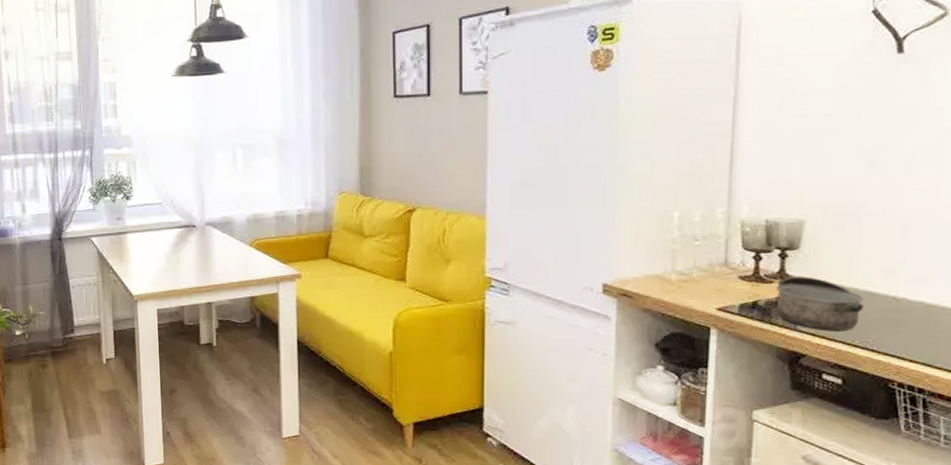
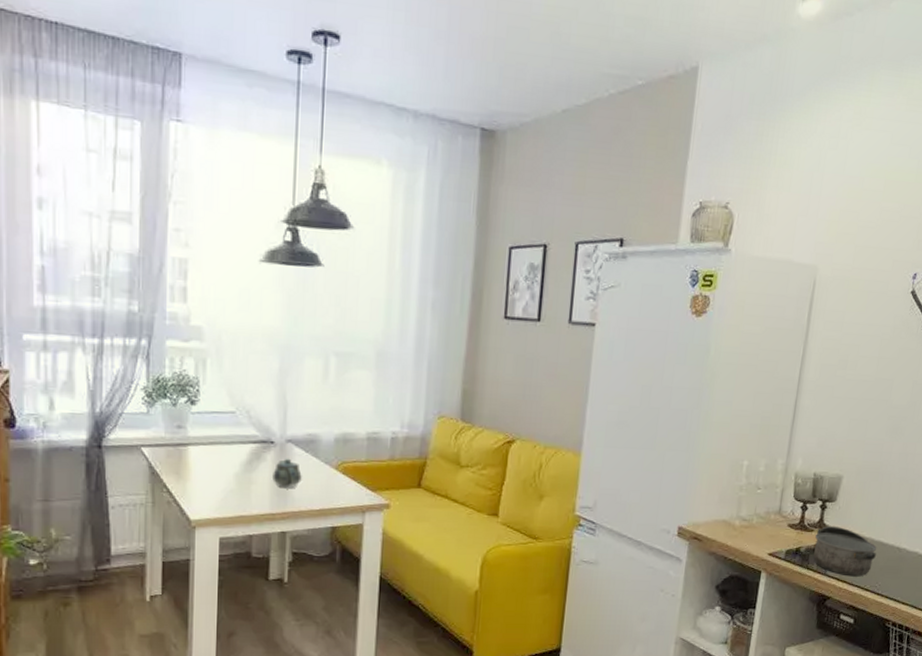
teapot: none [196,239,221,264] -> present [272,458,302,488]

